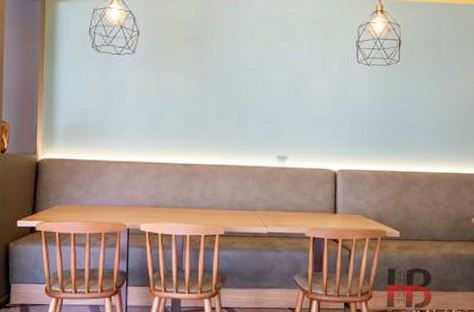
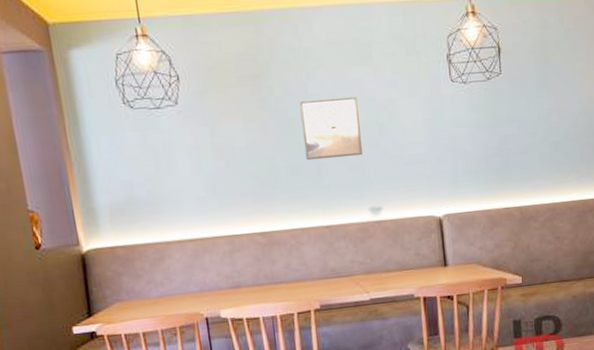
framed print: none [230,62,279,112] -> present [299,96,363,161]

